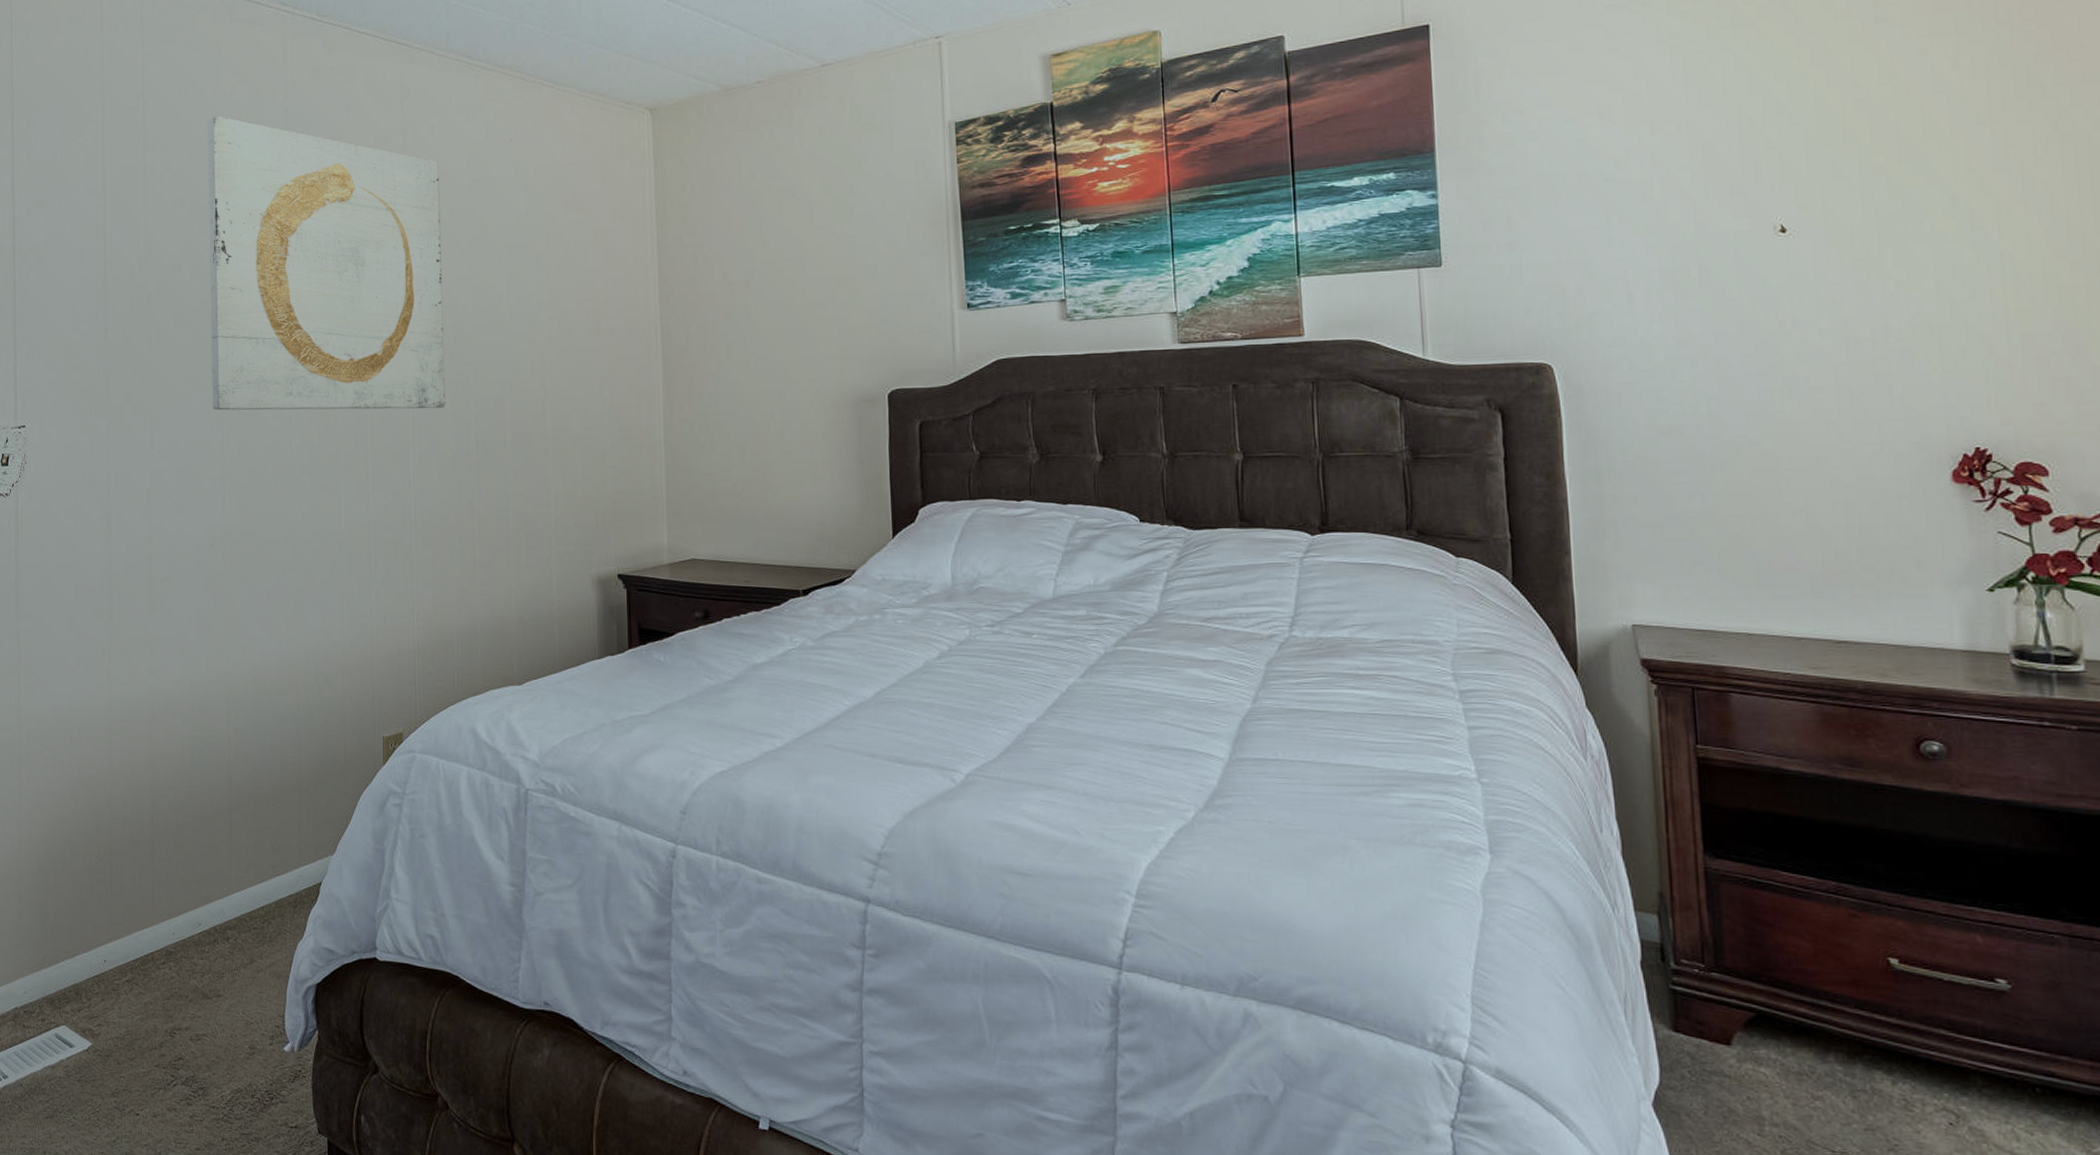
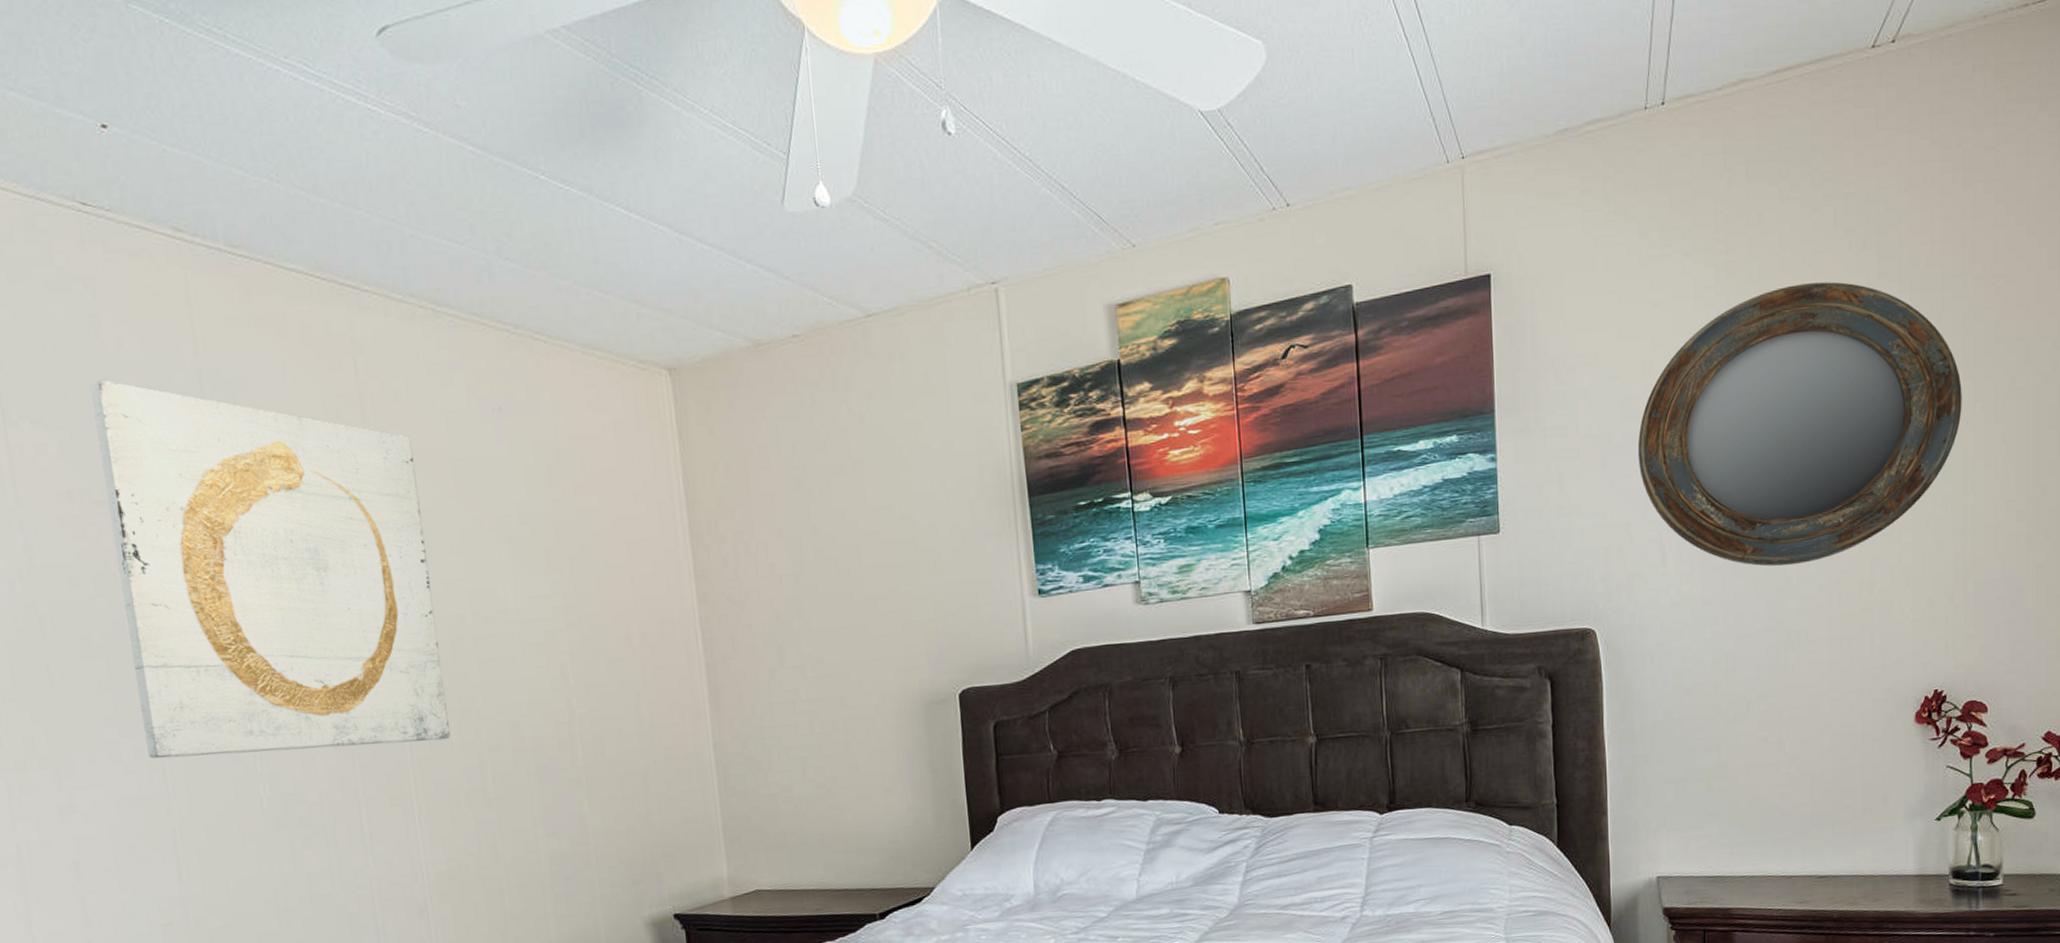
home mirror: none [1596,28,1991,310] -> present [1637,281,1962,567]

